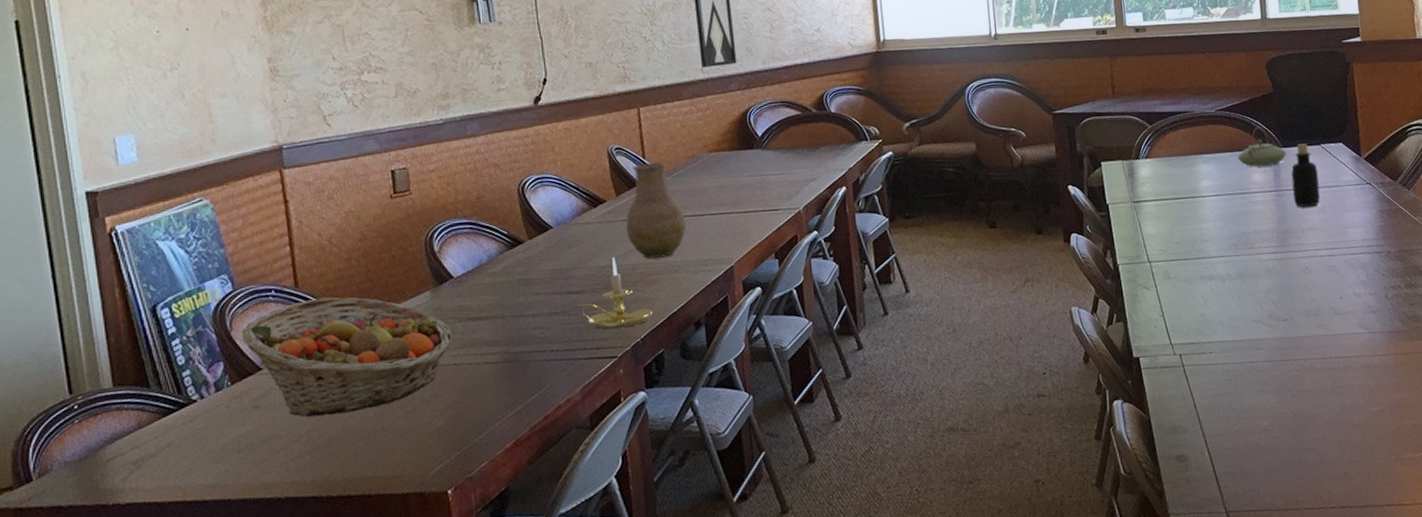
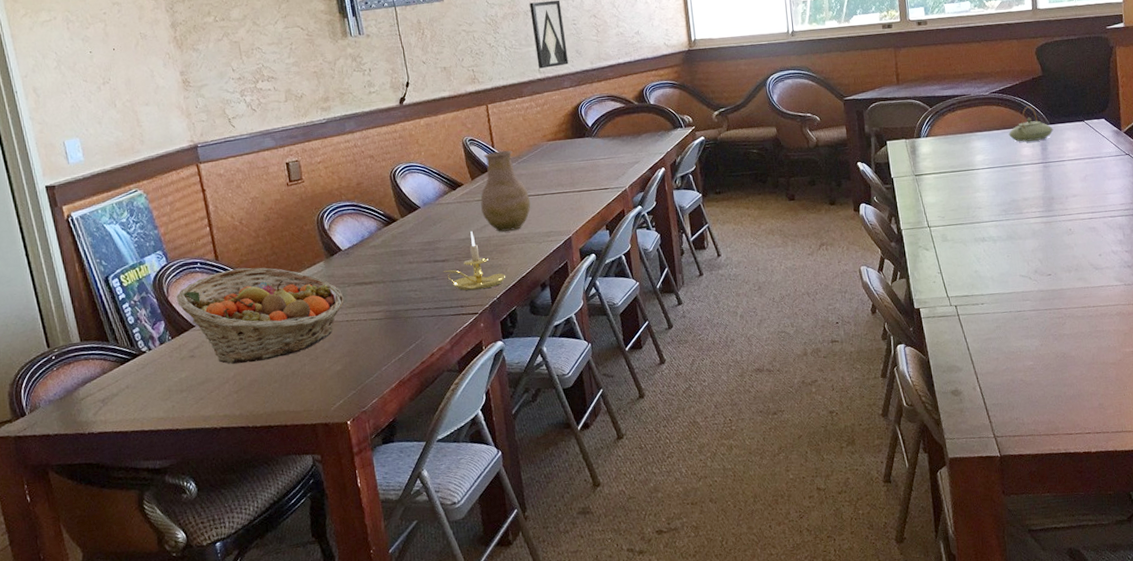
bottle: present [1291,143,1321,208] -> none [1057,120,1083,177]

